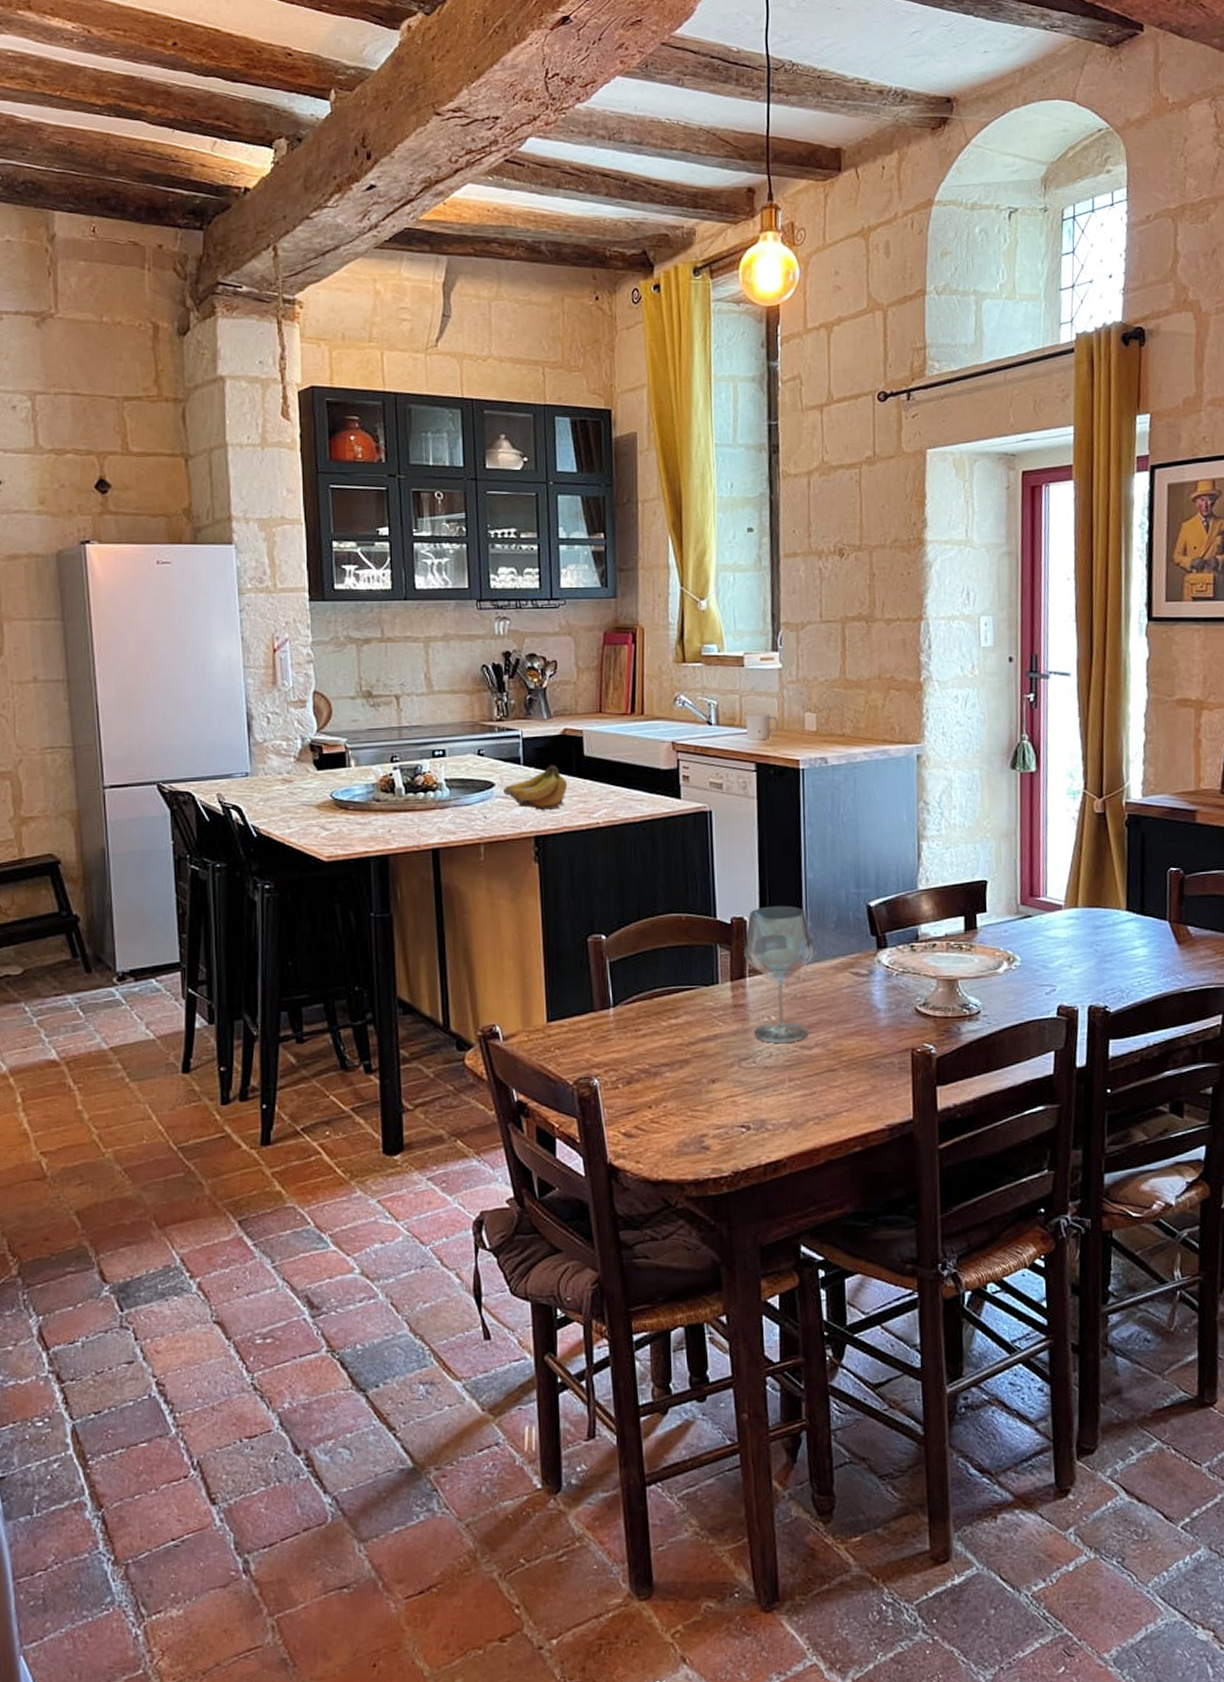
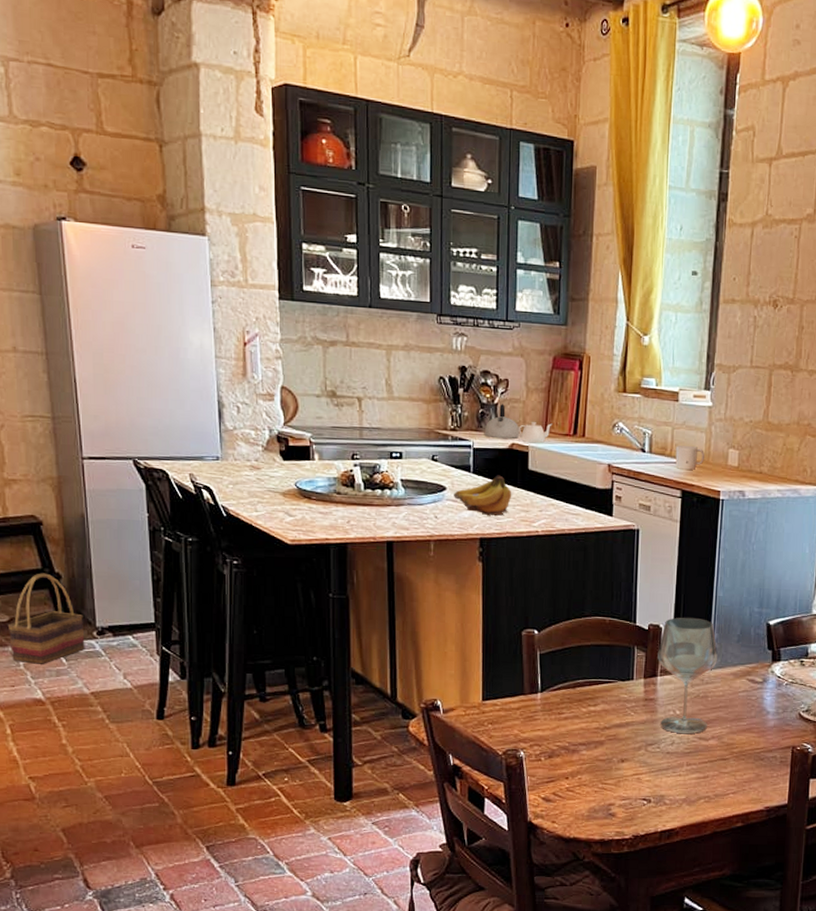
basket: none [21,916,104,1020] -> present [7,573,85,664]
kettle: none [533,687,574,726] -> present [484,404,521,439]
teapot: none [570,702,607,727] -> present [517,421,552,444]

